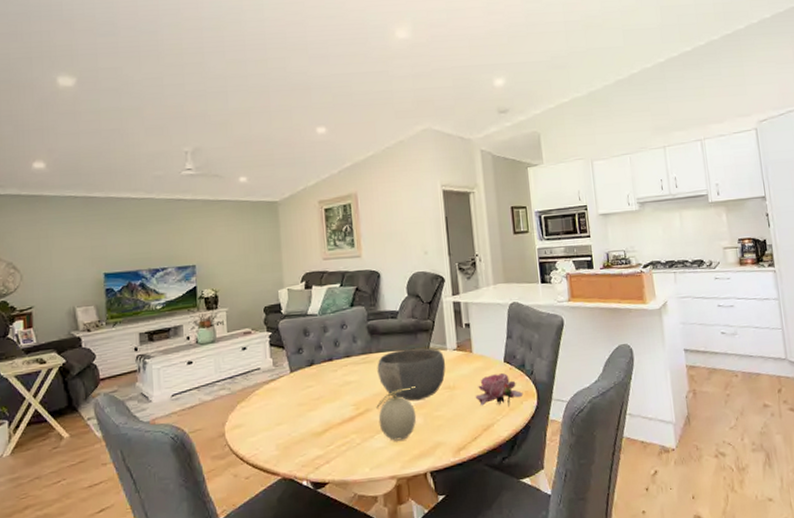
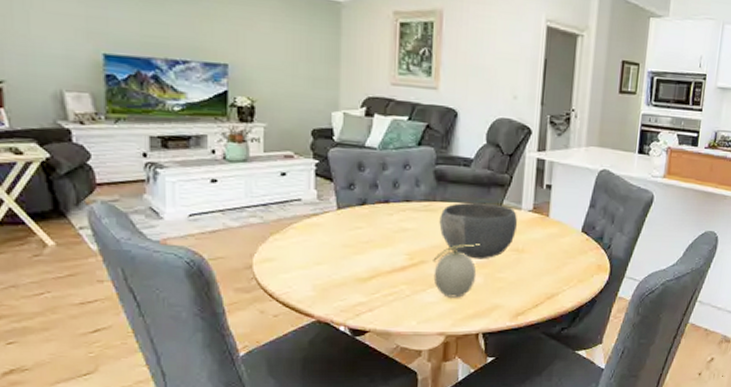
flower: present [475,373,524,407] -> none [543,243,596,279]

